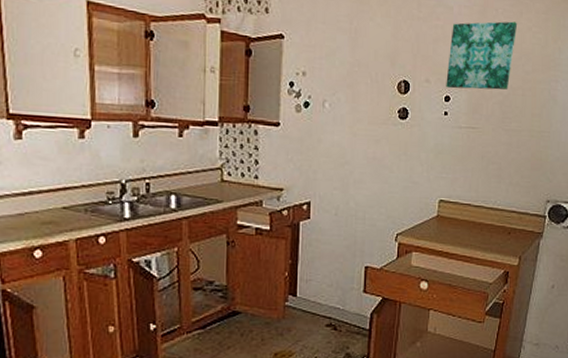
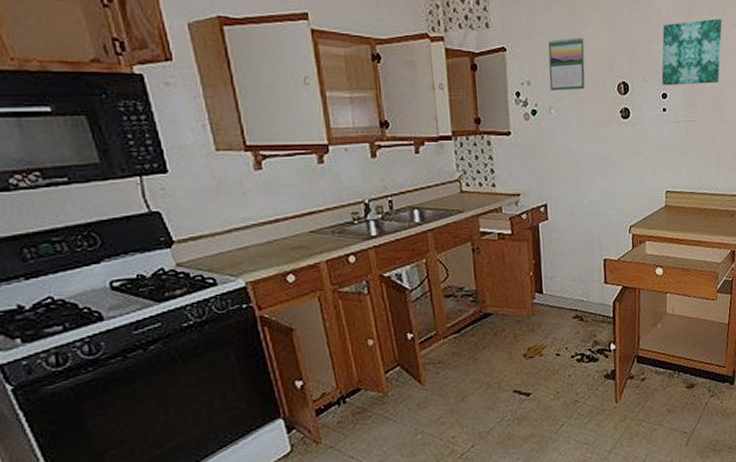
calendar: none [326,29,367,85] -> present [548,36,586,91]

